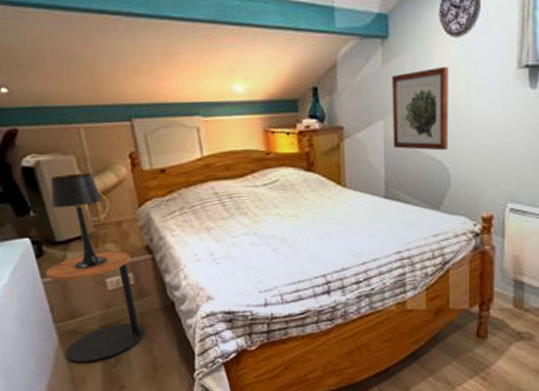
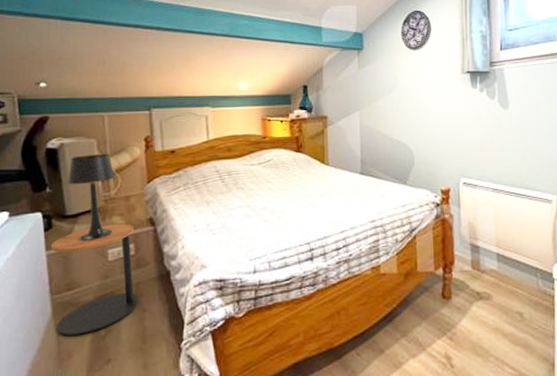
wall art: present [391,66,449,151] -> none [366,71,412,136]

